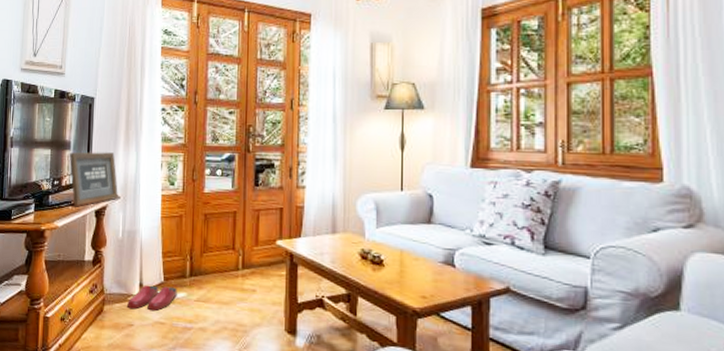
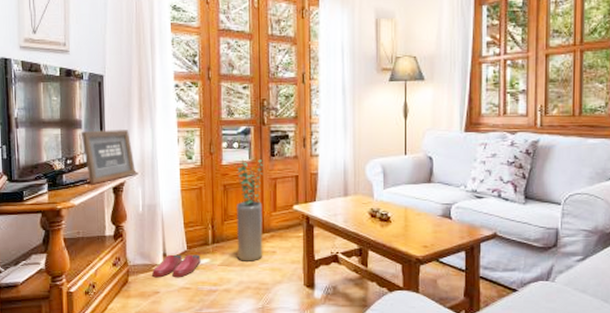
vase: none [215,183,246,300] -> present [236,154,263,262]

